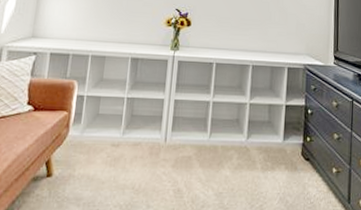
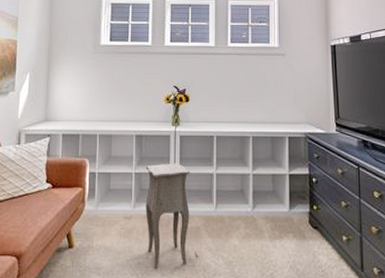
side table: none [133,89,188,200] -> present [145,163,199,269]

